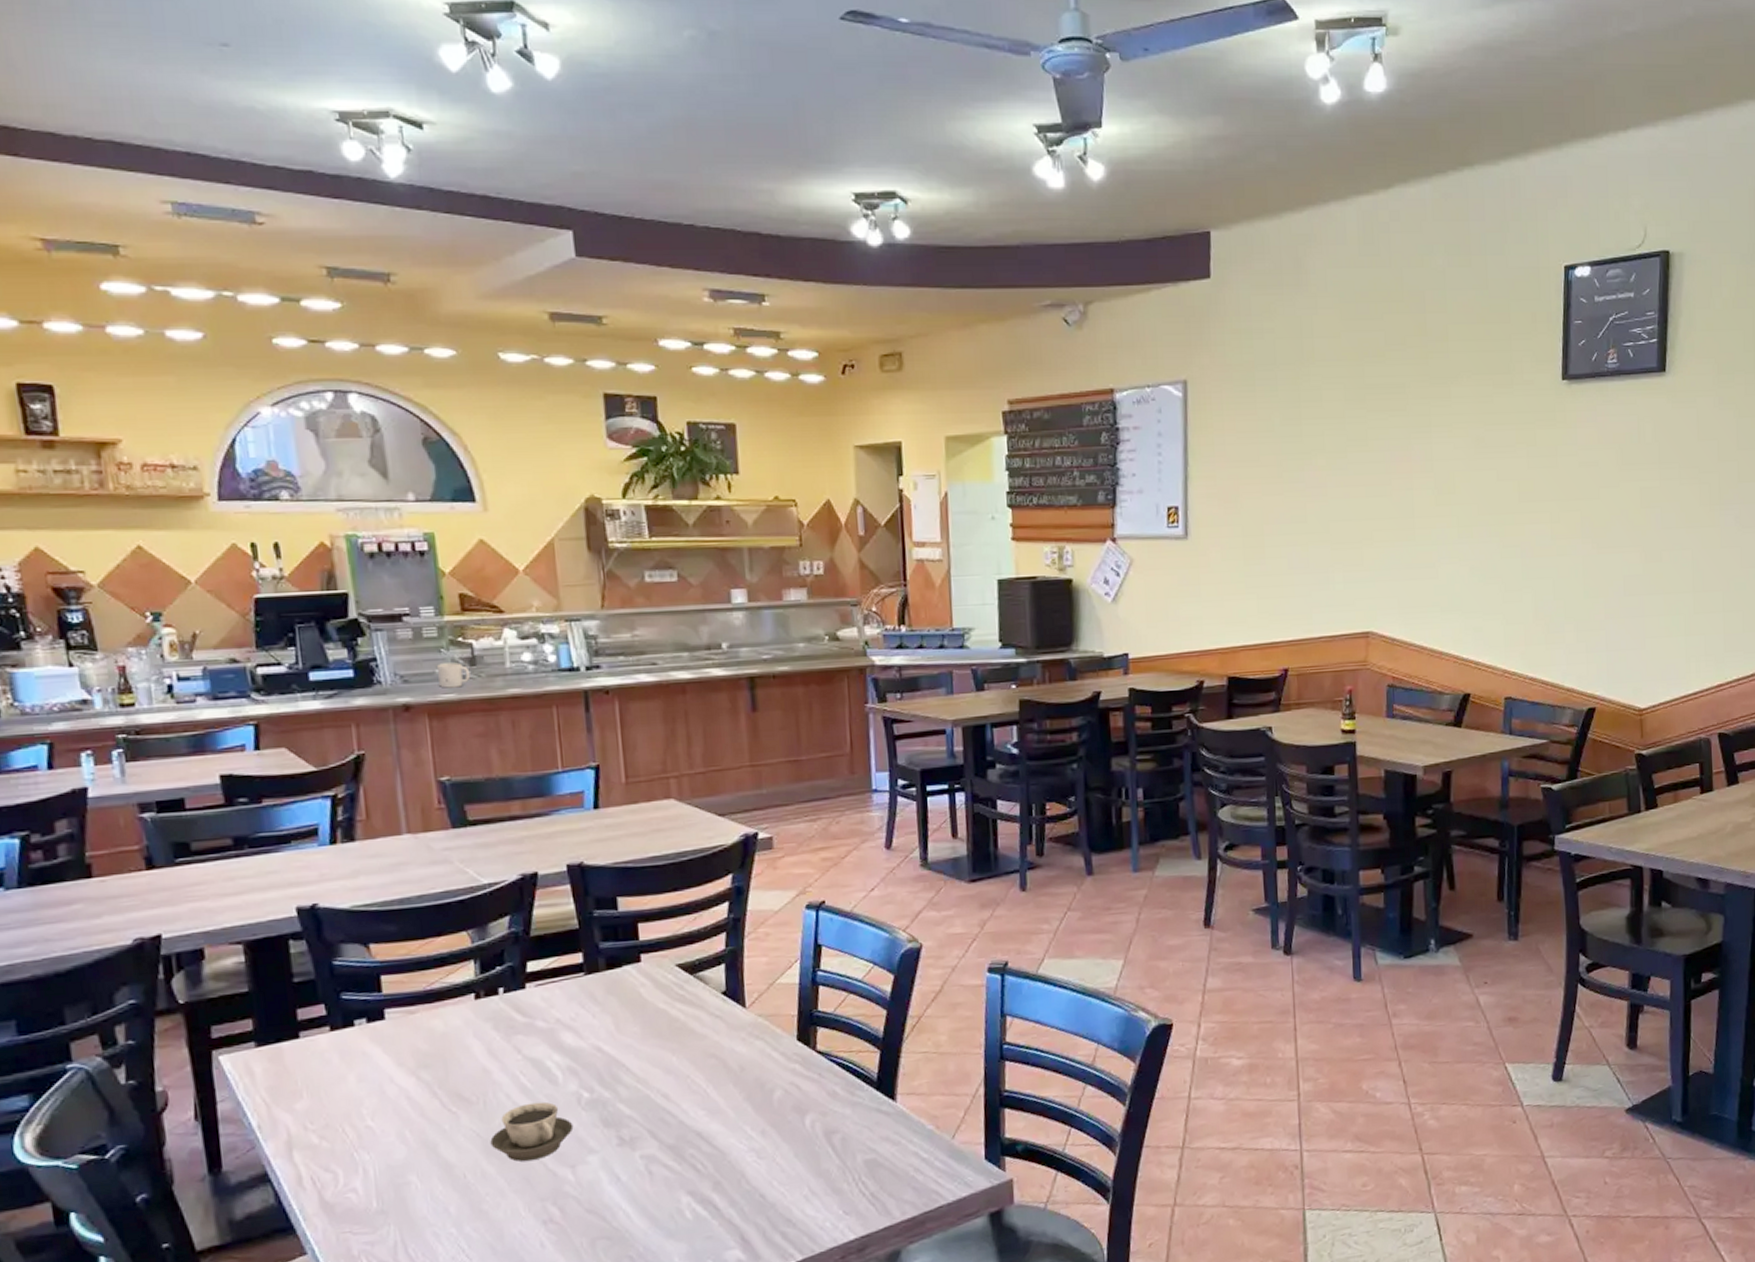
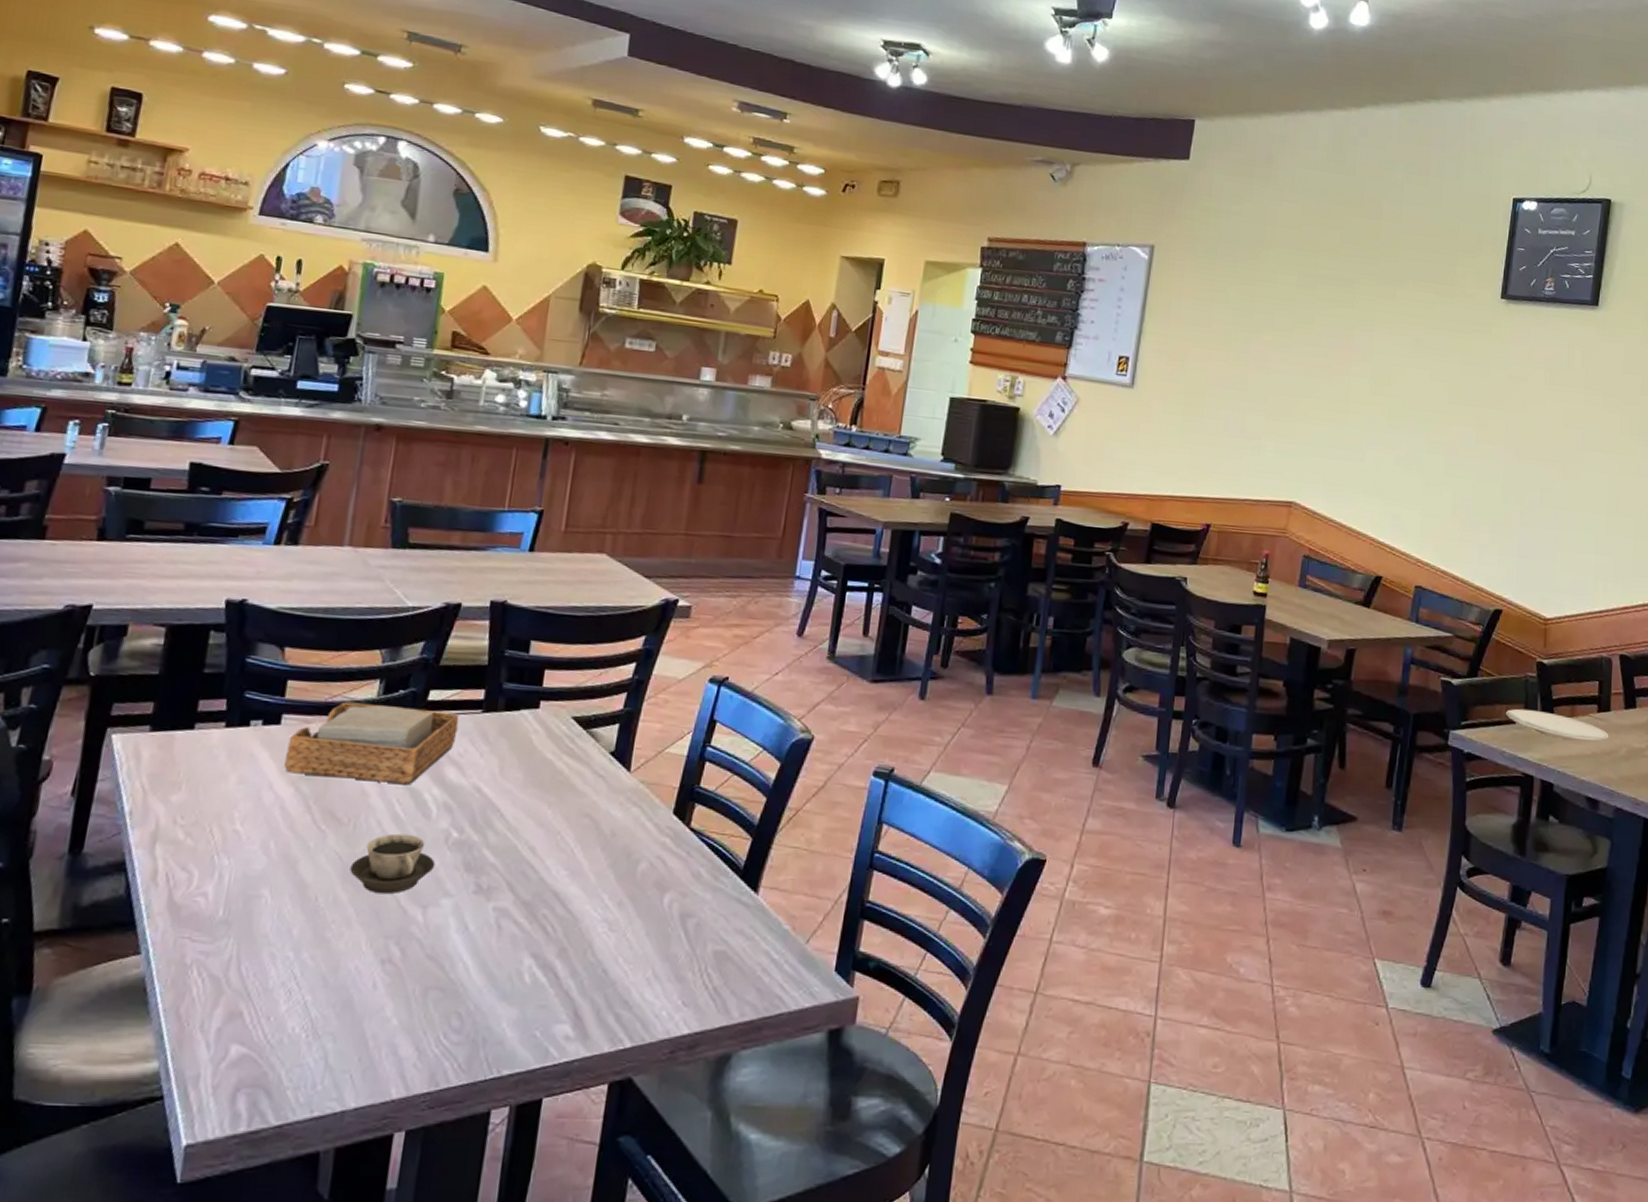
napkin holder: none [397,980,565,1064] -> present [284,701,460,785]
mug: present [436,662,471,688] -> none [414,392,445,417]
plate: none [1608,802,1714,826] -> present [1505,708,1609,742]

